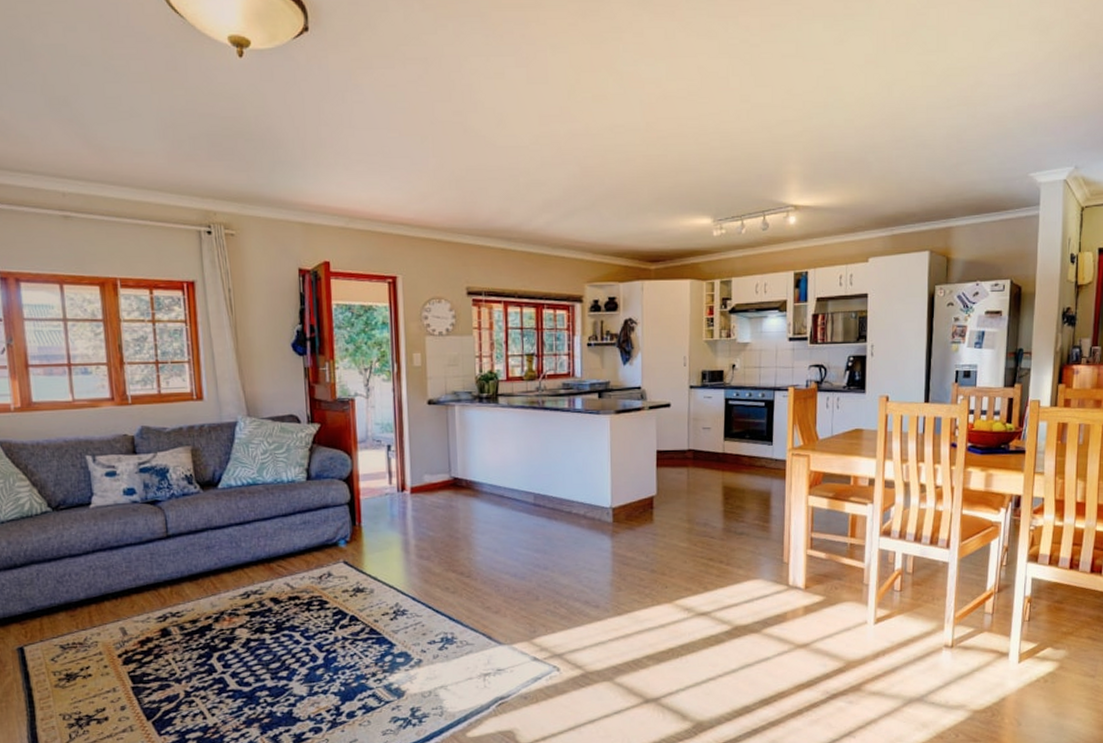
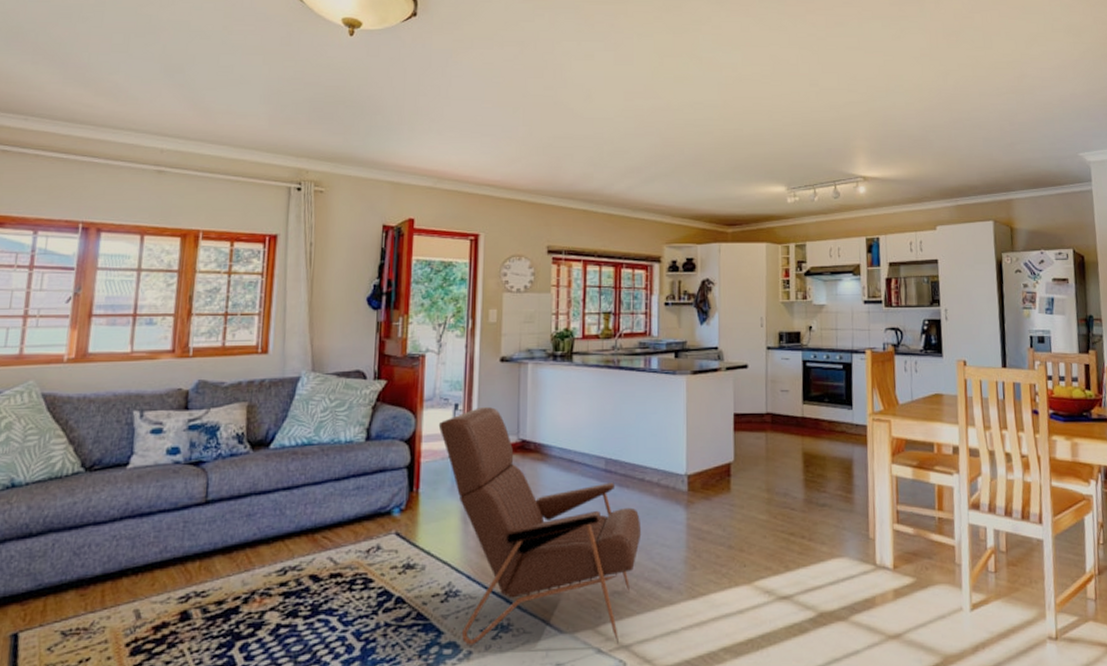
armchair: none [373,448,570,655] -> present [438,407,642,646]

